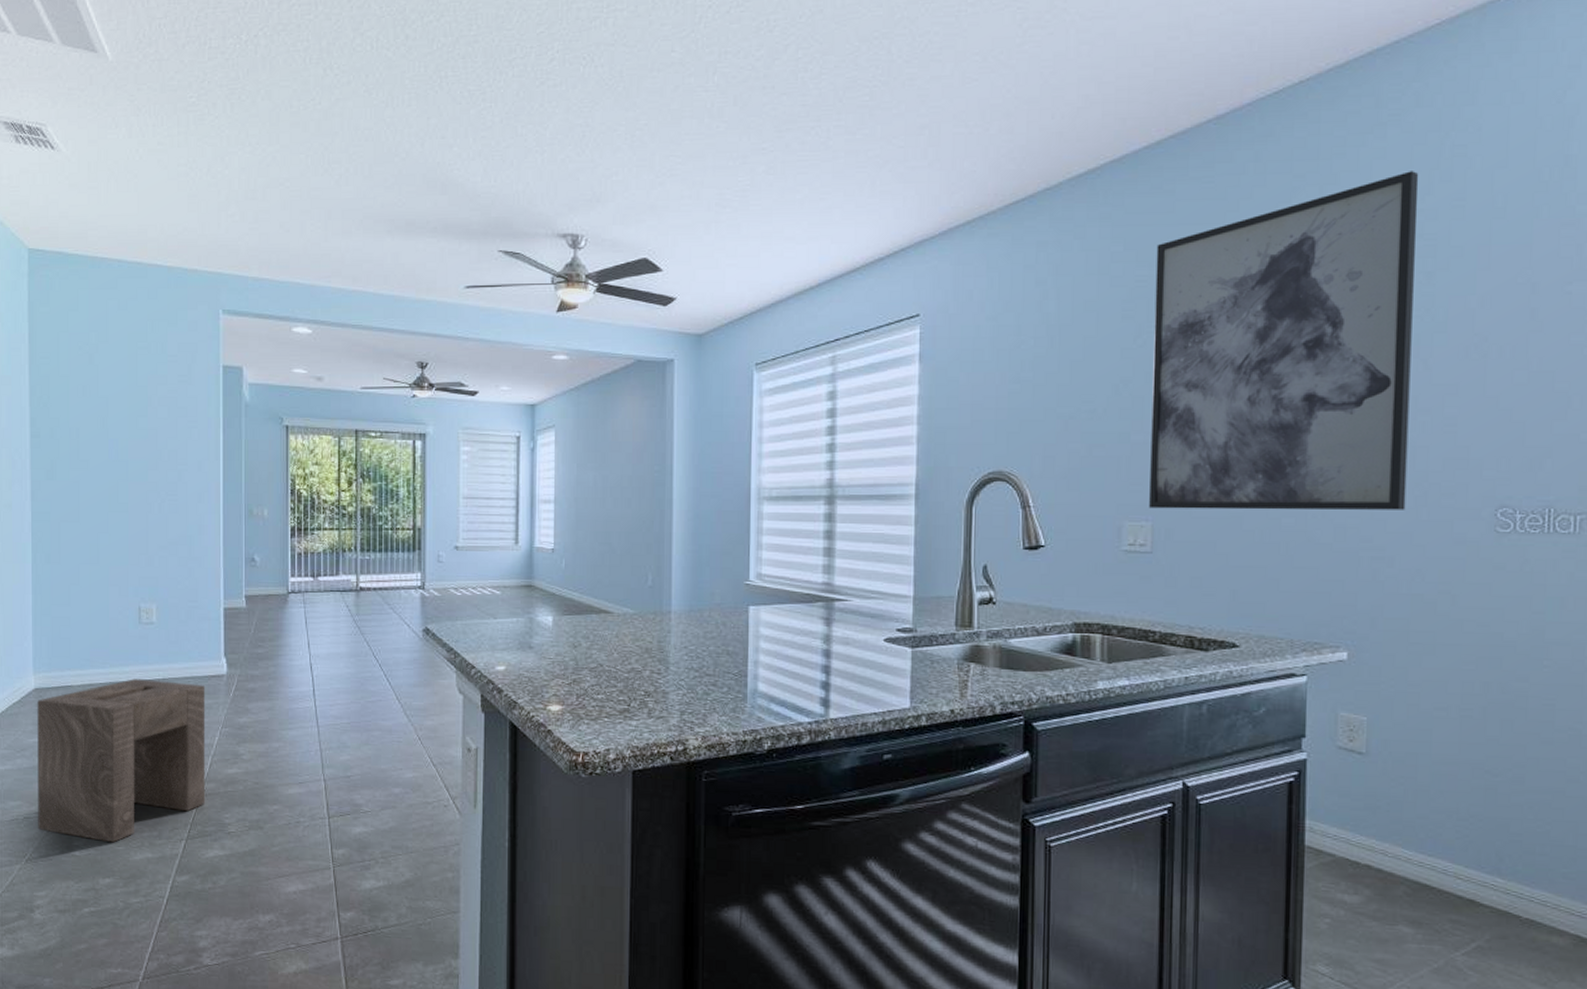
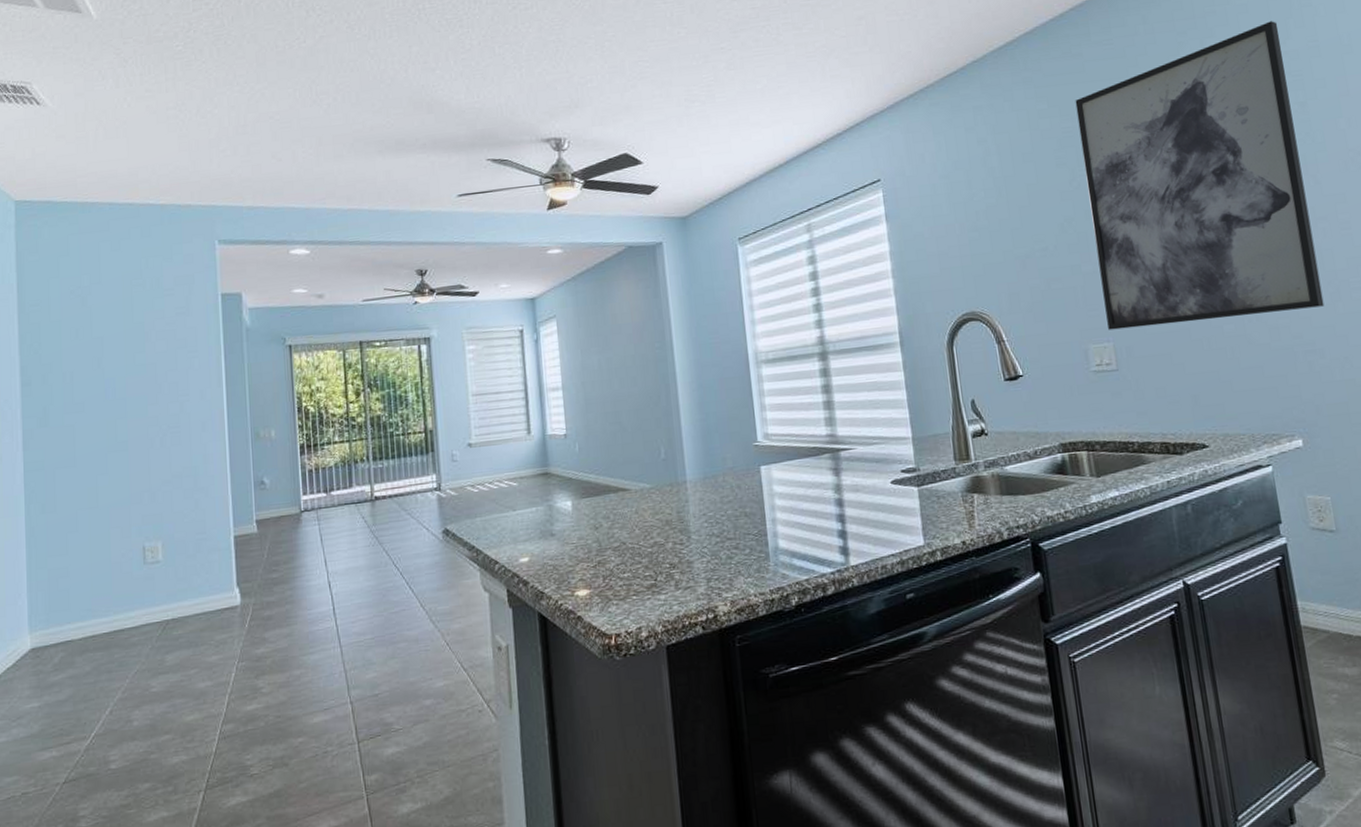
stool: present [37,679,206,843] -> none [34,620,224,807]

